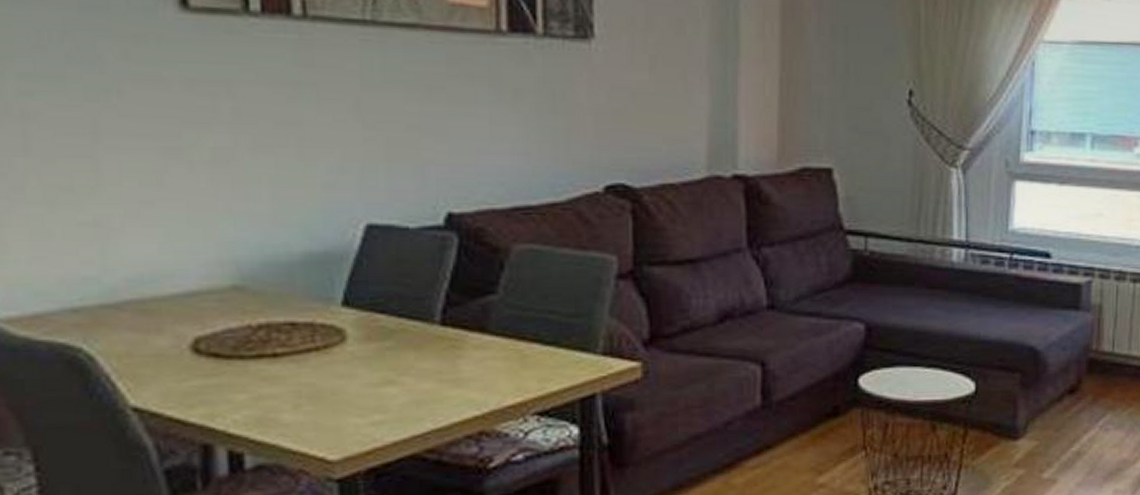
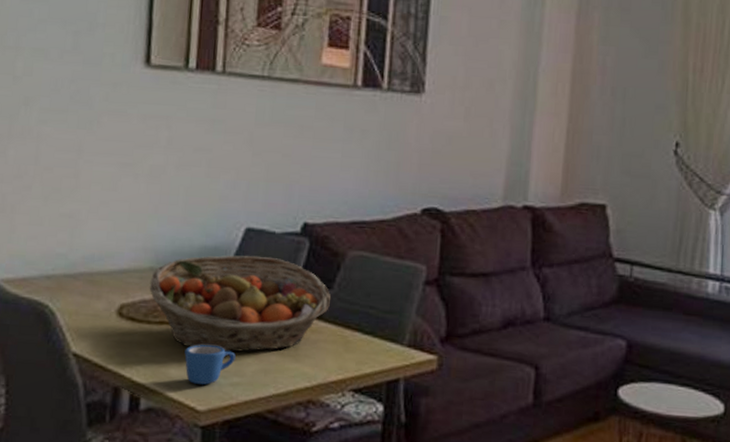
fruit basket: none [234,259,496,384] -> present [149,255,331,352]
mug: none [300,377,374,428] -> present [184,344,236,385]

